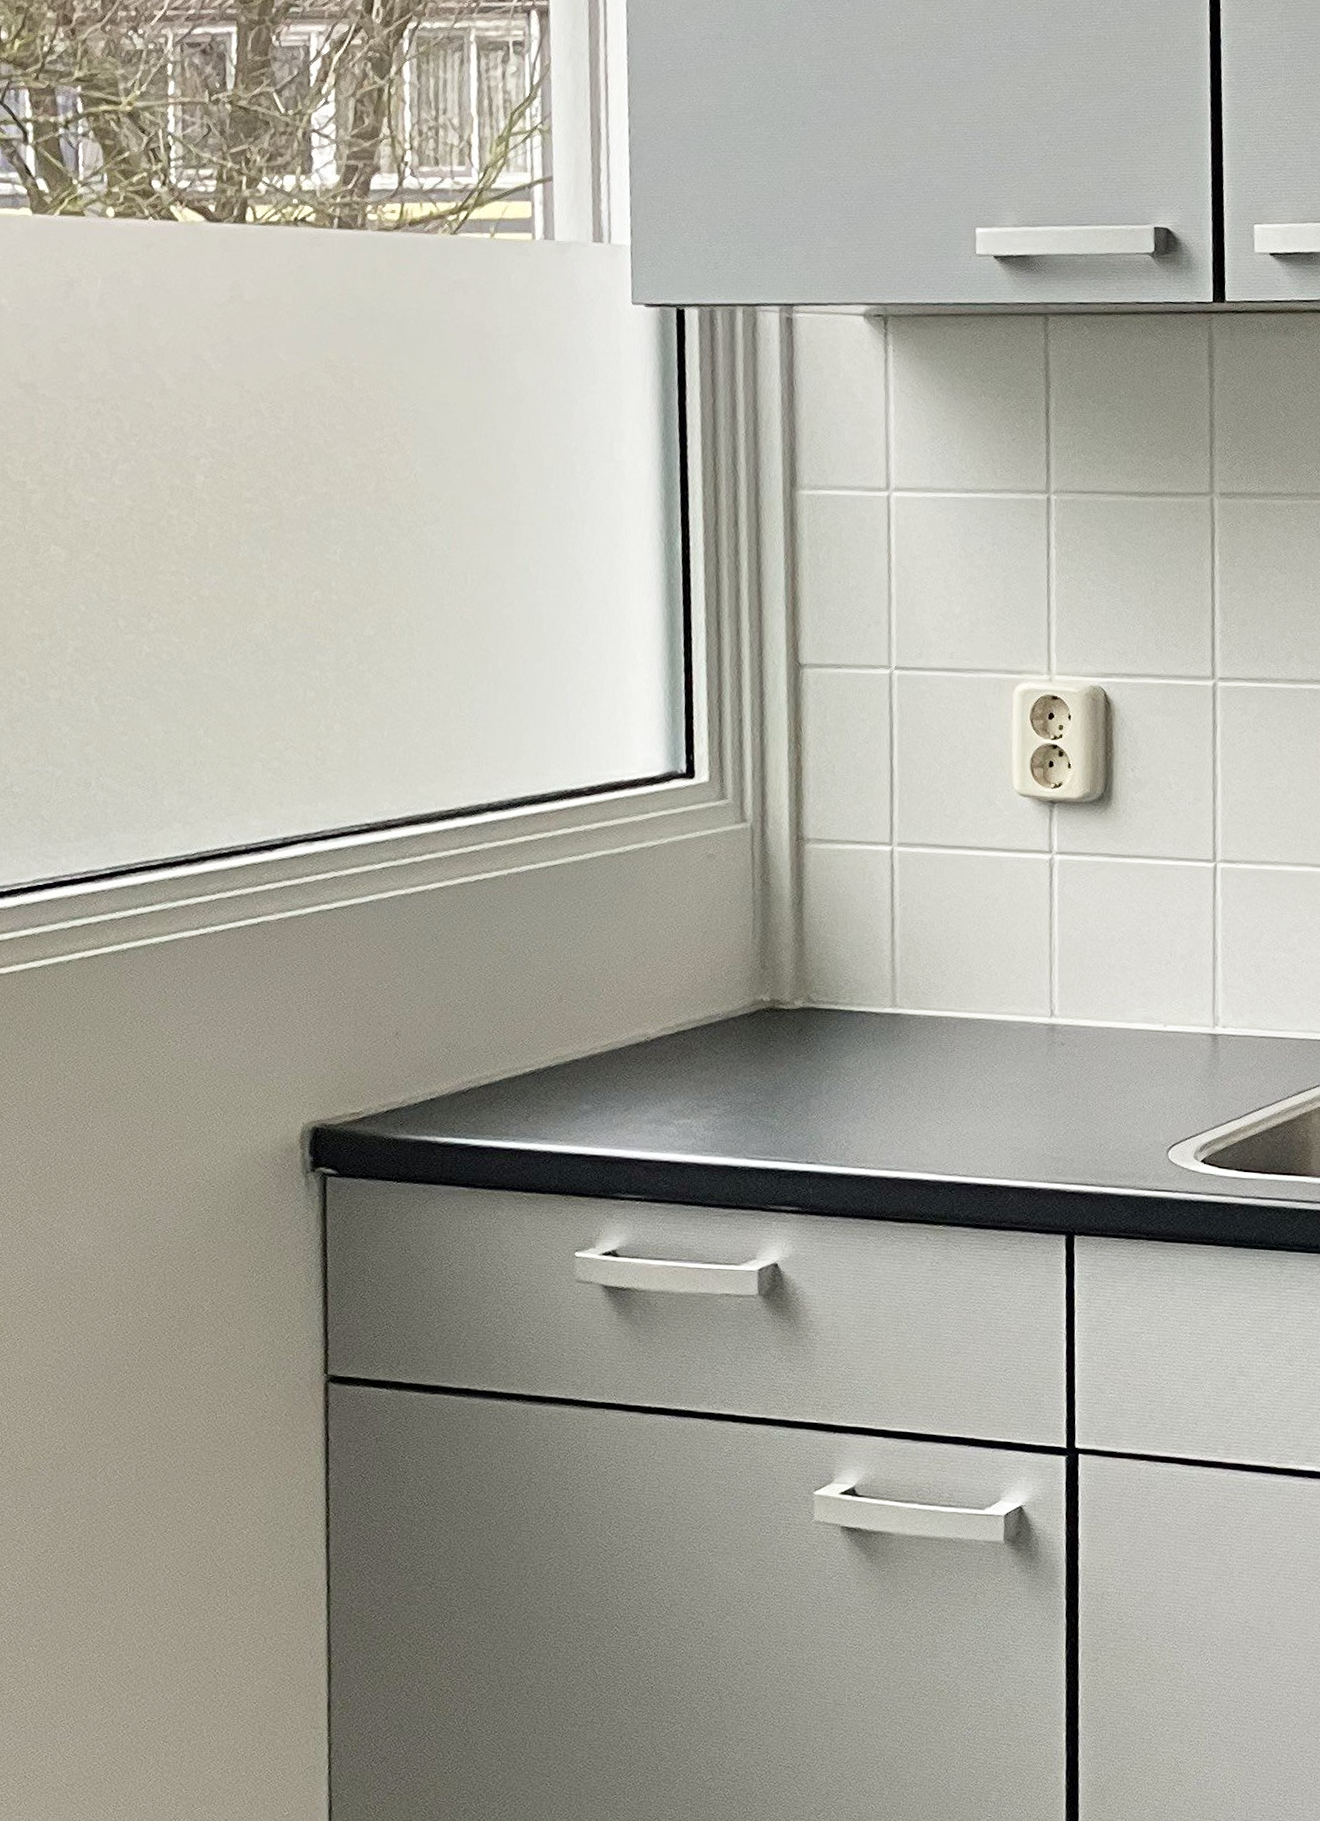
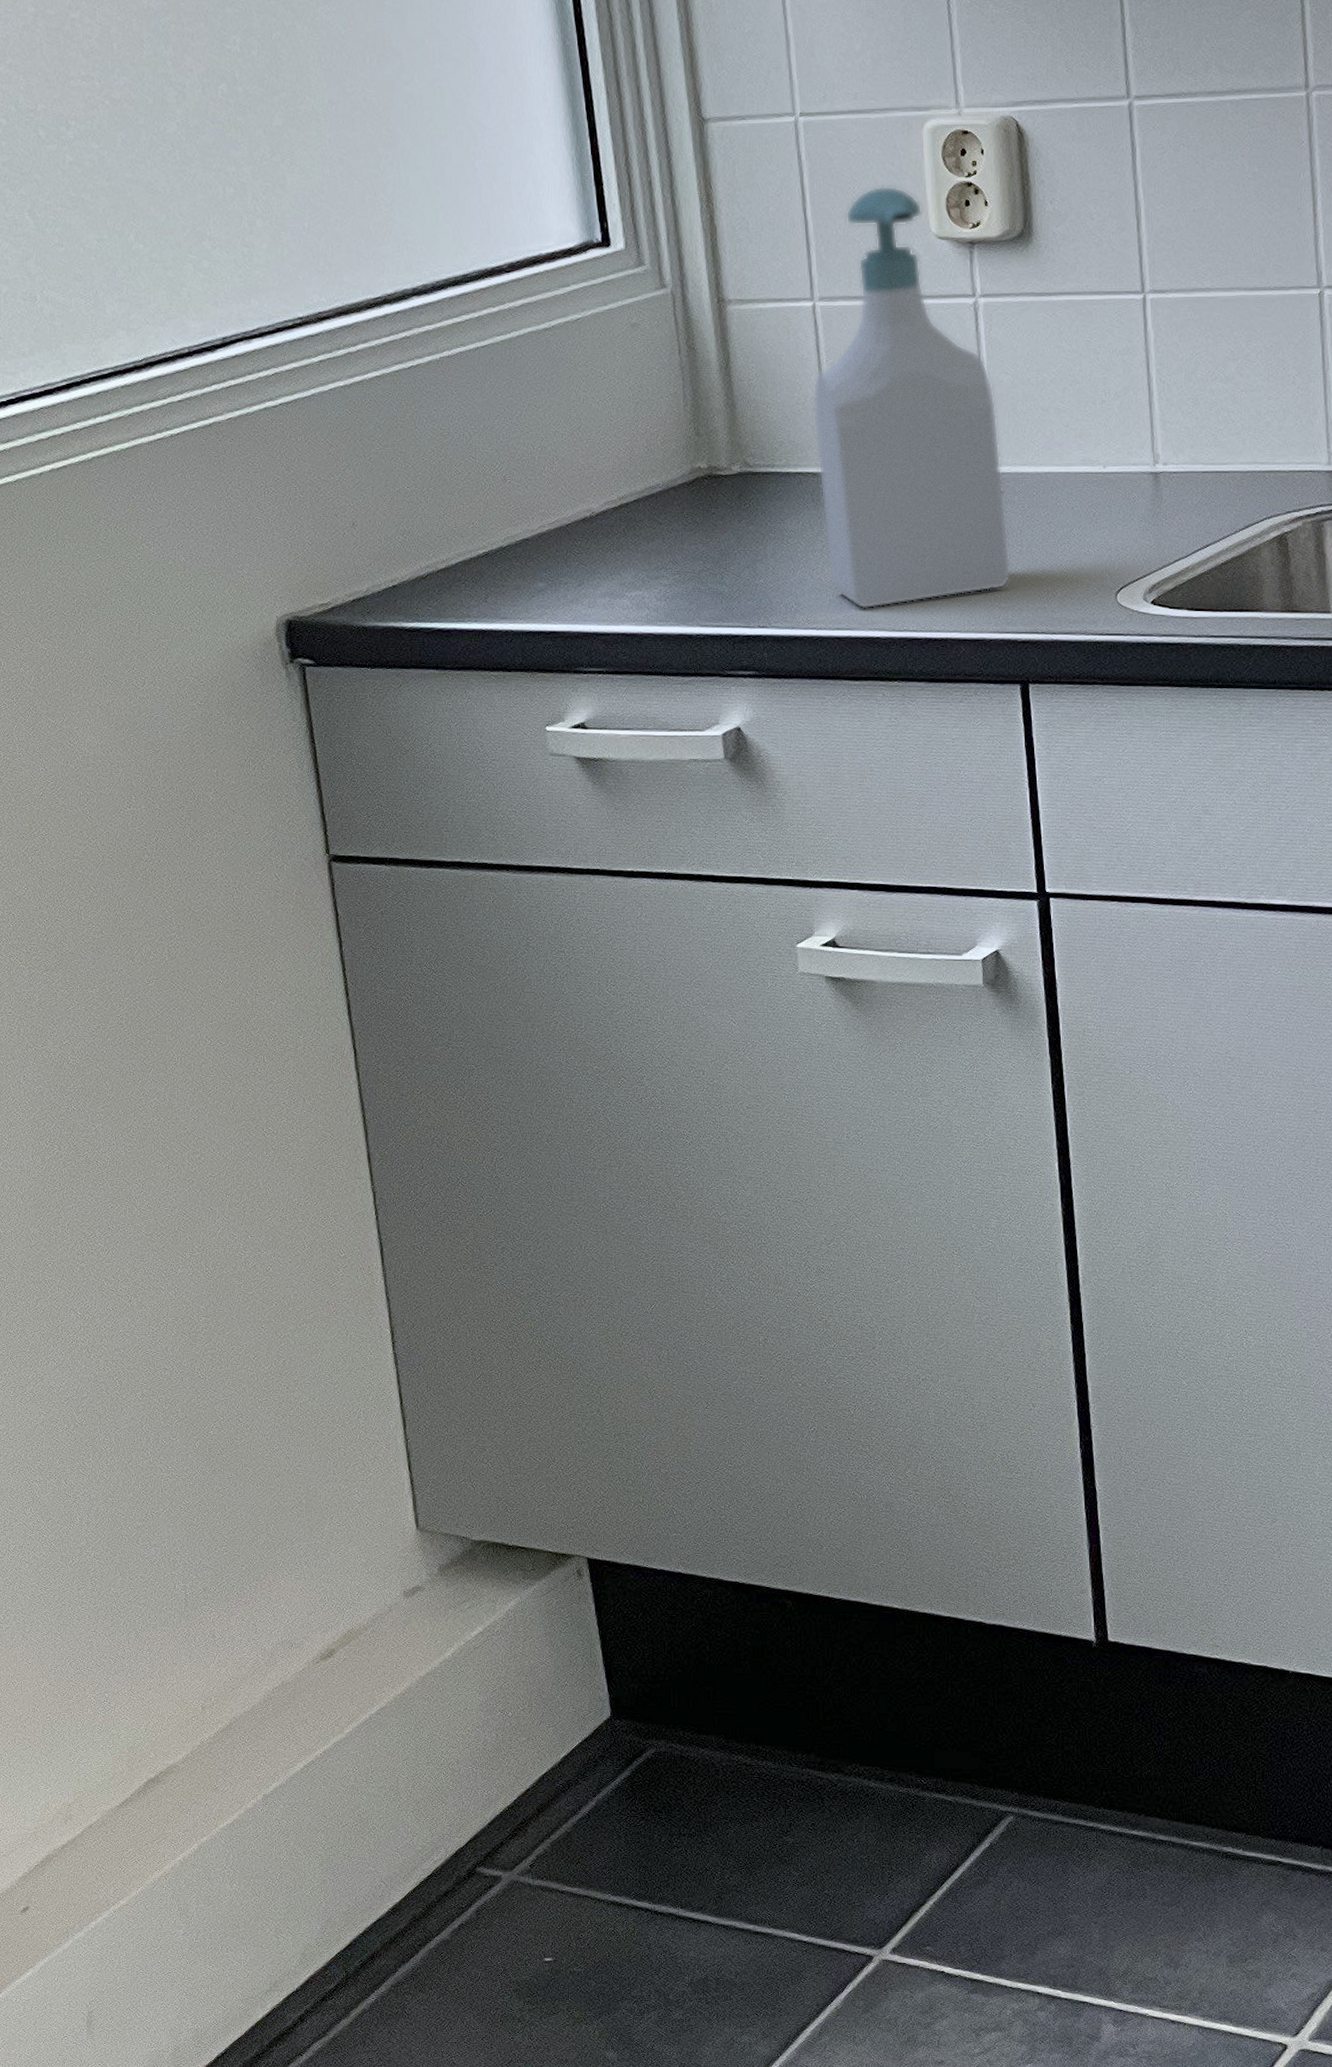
soap bottle: none [880,741,1066,1151] -> present [813,186,1011,609]

